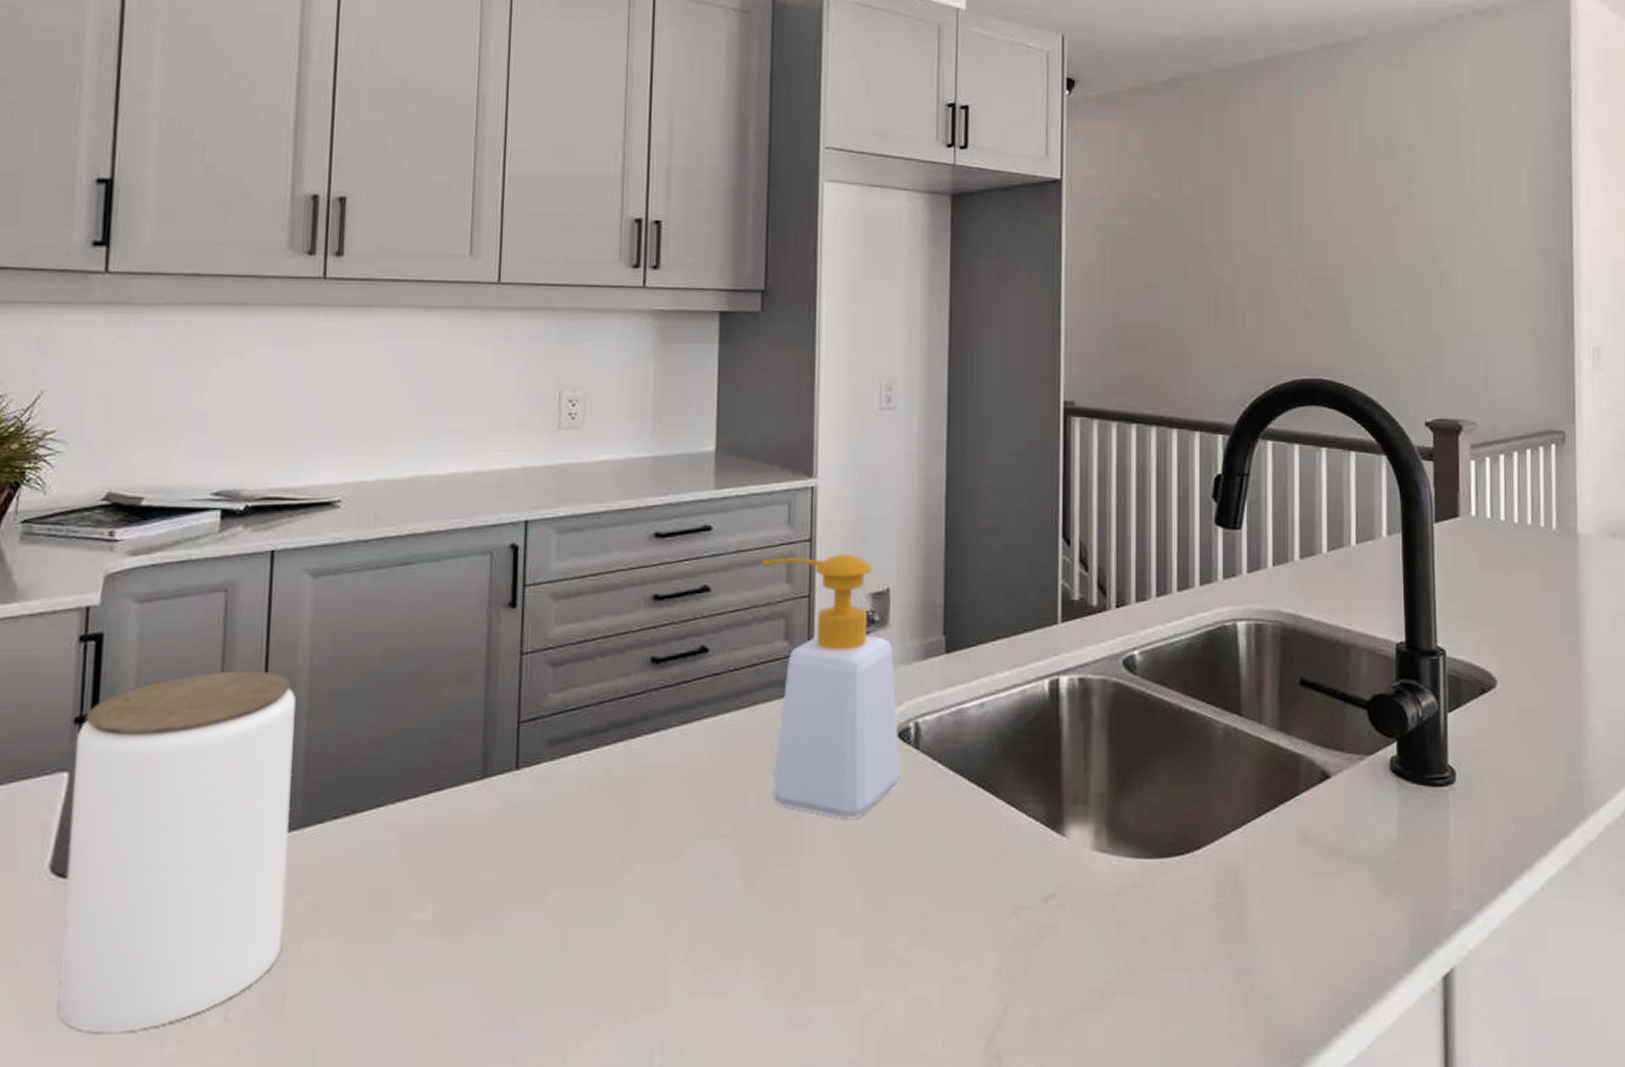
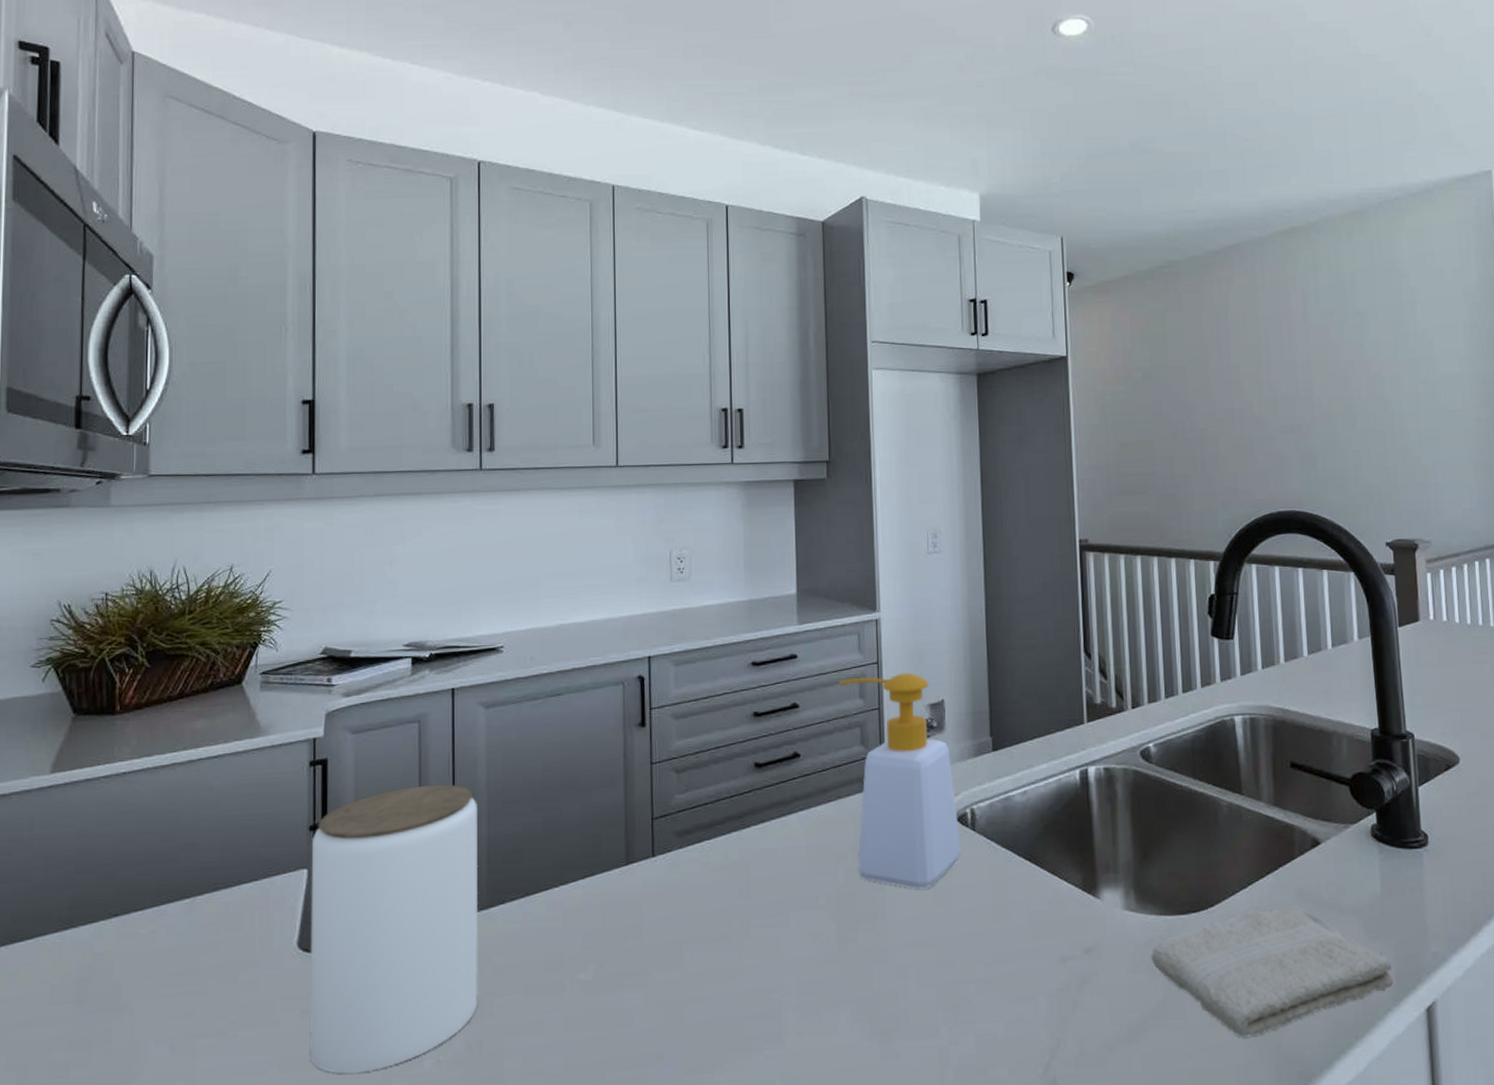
washcloth: none [1122,849,1406,1007] -> present [1151,904,1393,1038]

